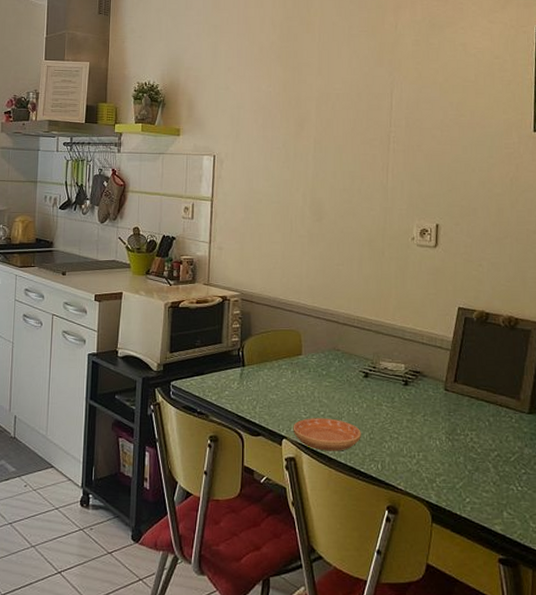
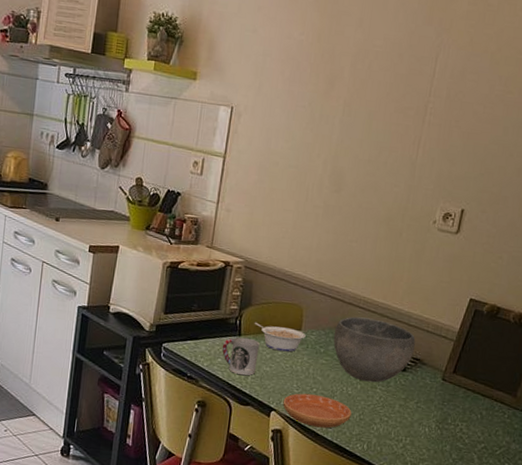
cup: none [228,368,264,406] -> present [221,337,260,376]
legume: none [257,351,307,378] -> present [255,322,306,352]
bowl: none [333,336,413,400] -> present [333,316,415,383]

